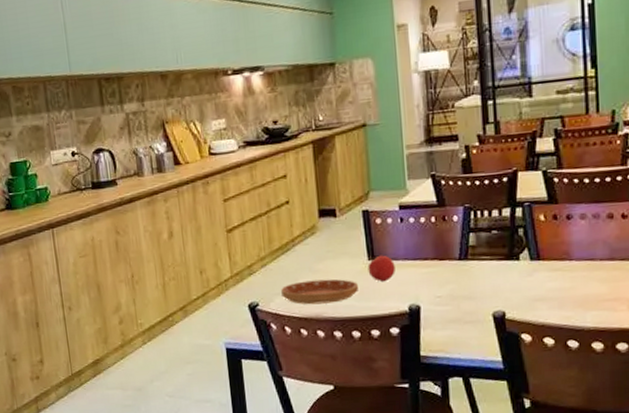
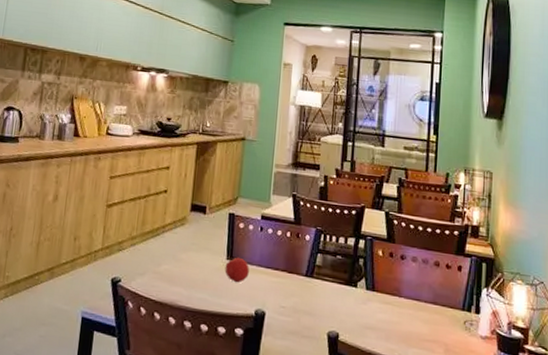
saucer: present [281,279,358,305] -> none [143,266,214,294]

